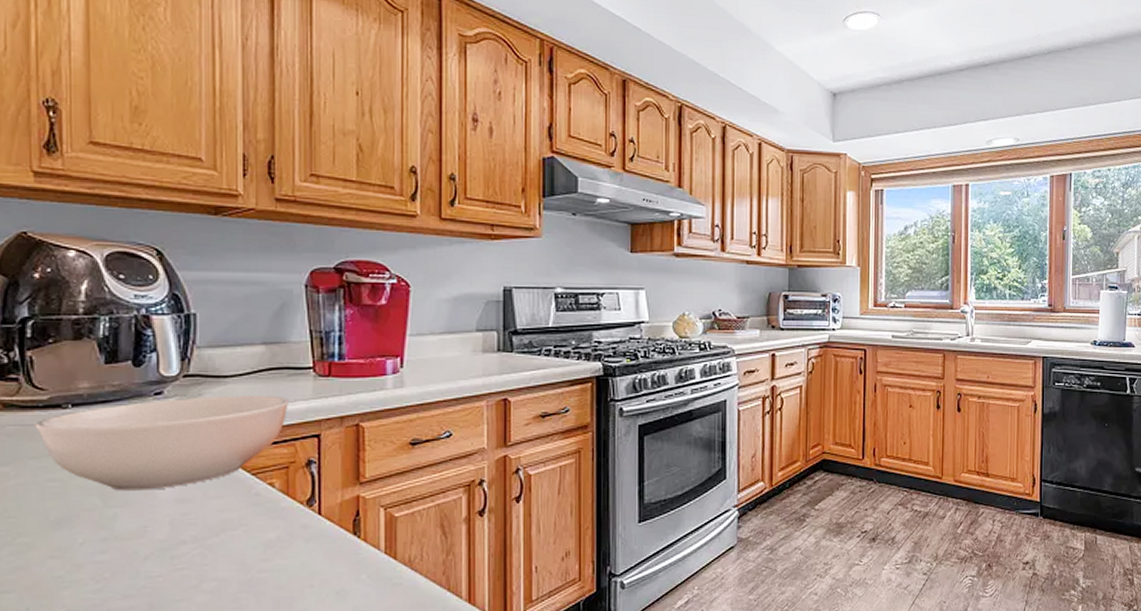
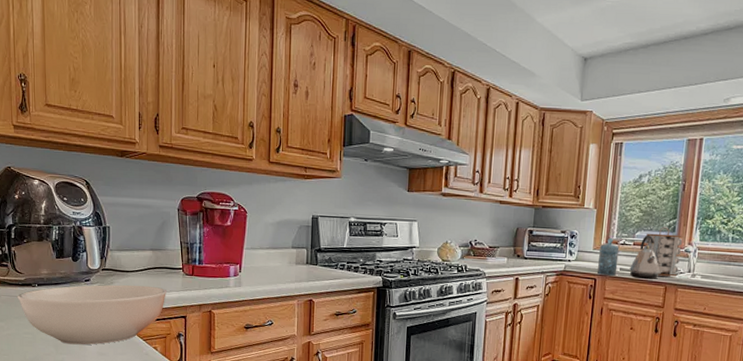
canister: none [866,300,889,346] -> present [596,238,620,277]
kettle: none [903,294,936,348] -> present [629,234,660,280]
spice rack: none [915,285,958,343] -> present [643,226,683,278]

